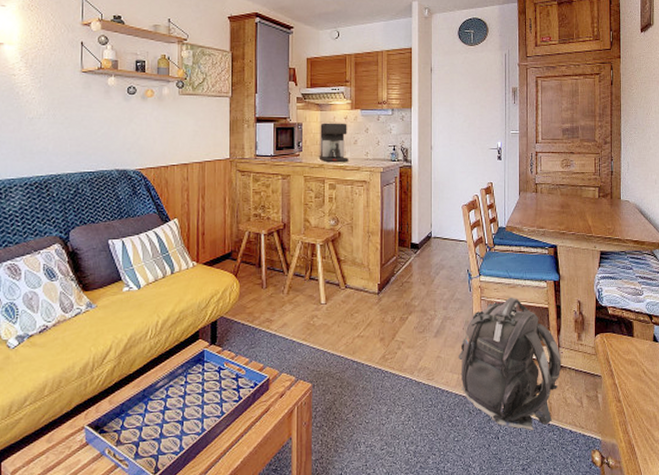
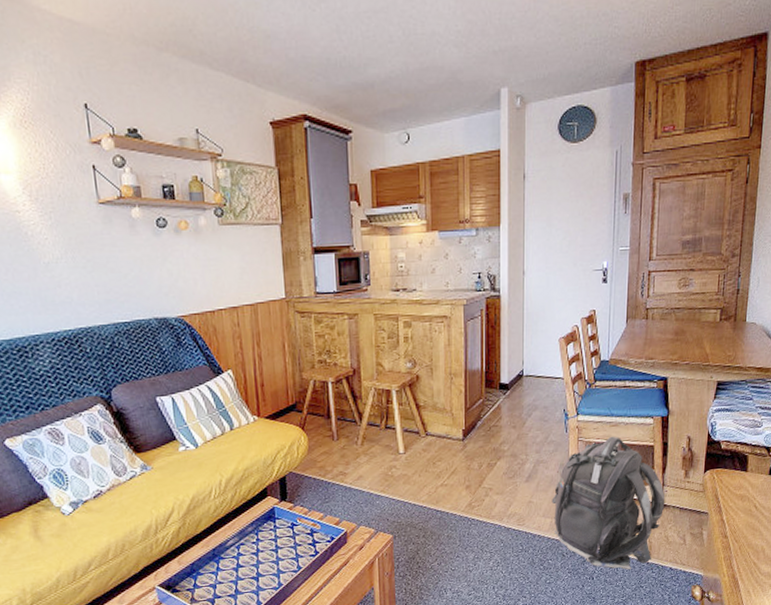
coffee maker: present [319,123,348,163] -> none [390,248,425,298]

